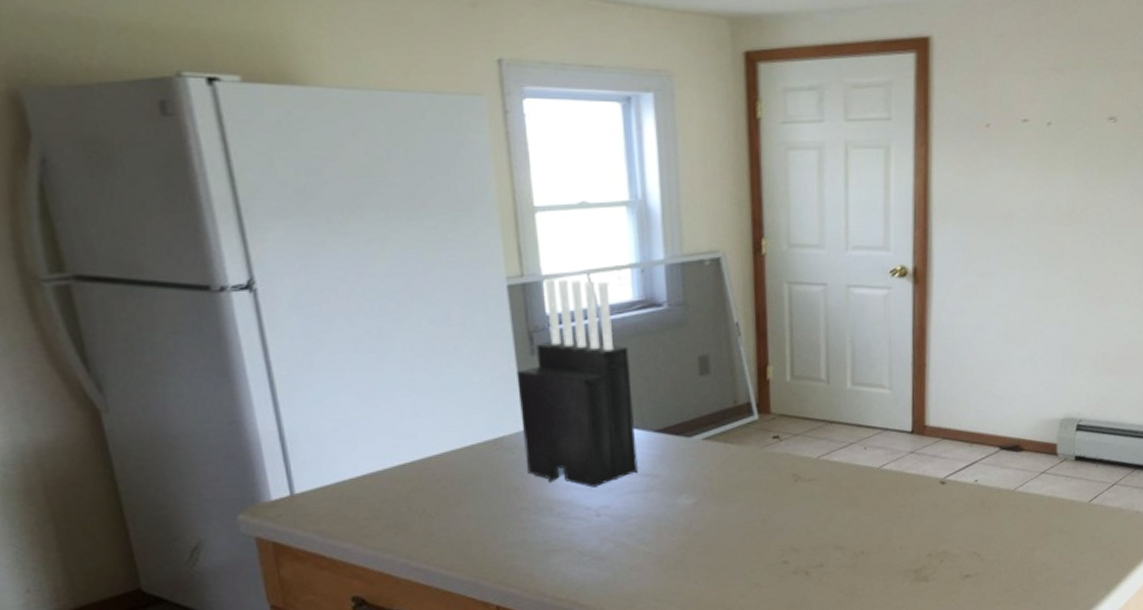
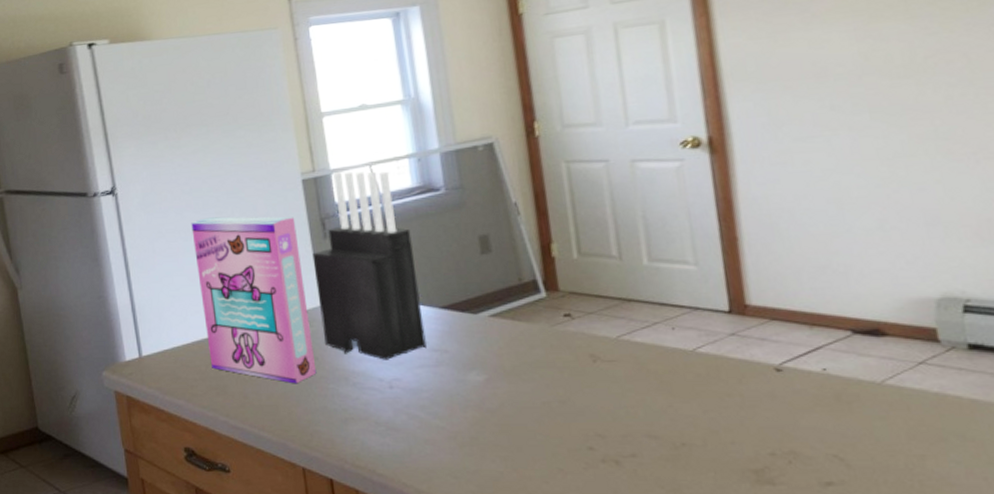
cereal box: none [363,325,517,518] -> present [191,216,317,384]

